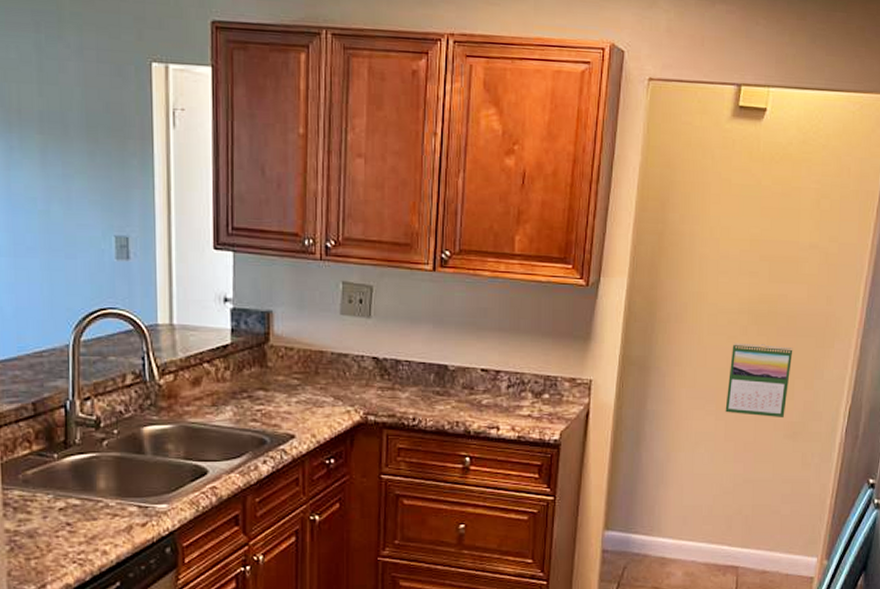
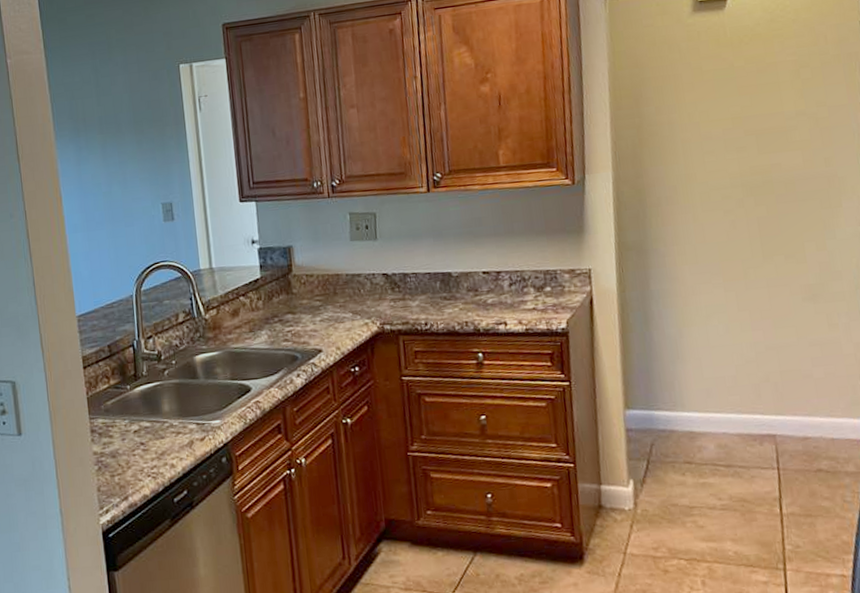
calendar: present [725,342,793,417] -> none [730,213,800,284]

